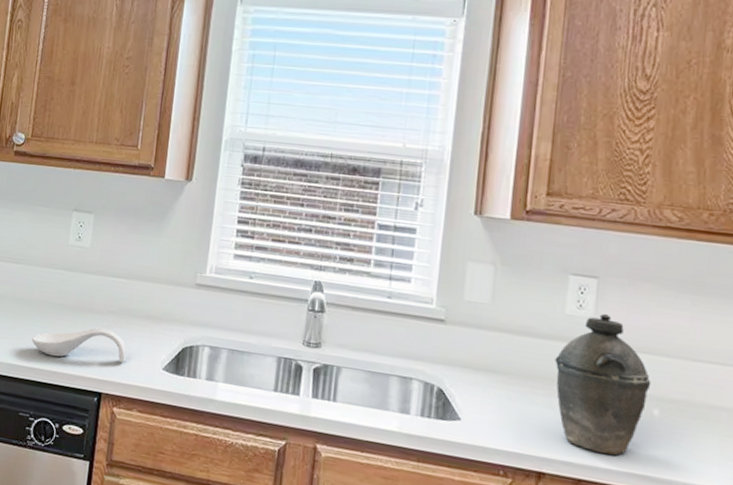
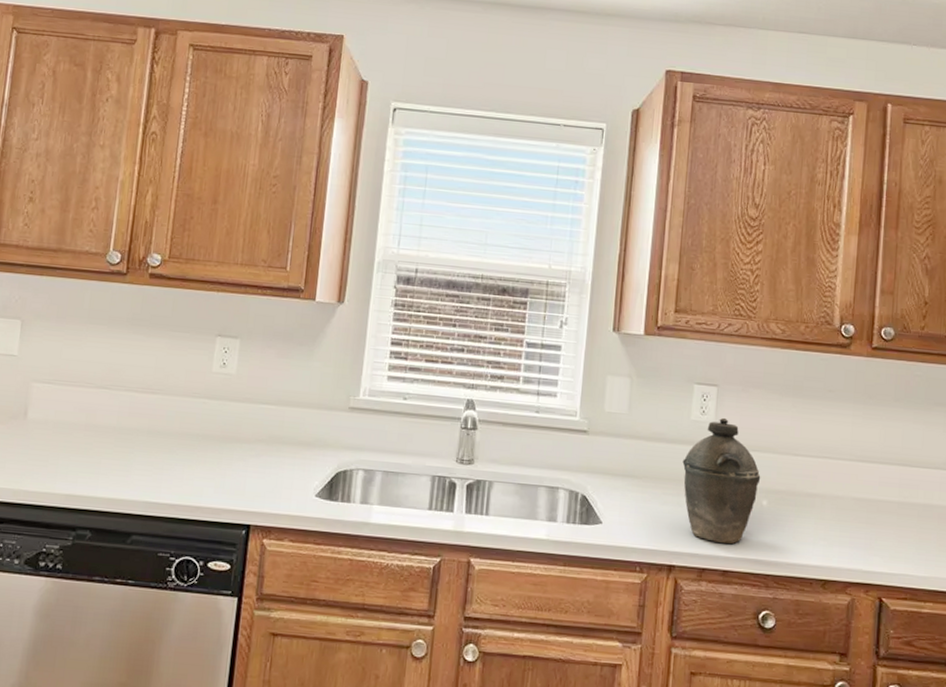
spoon rest: present [31,327,127,363] -> none [171,457,277,492]

